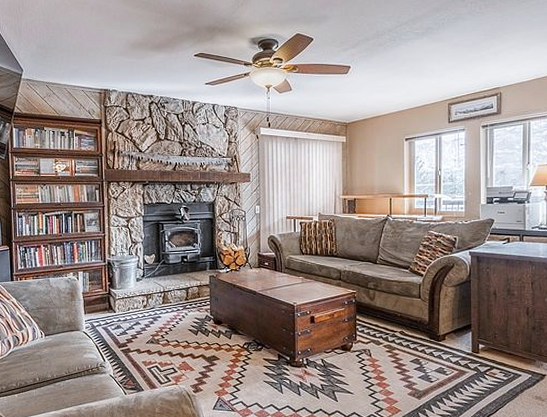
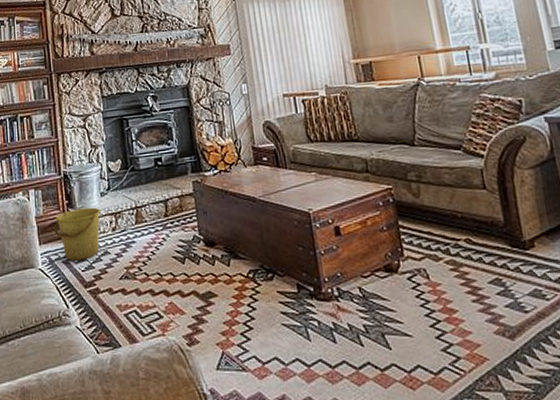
bucket: none [97,289,135,328] -> present [54,207,101,261]

